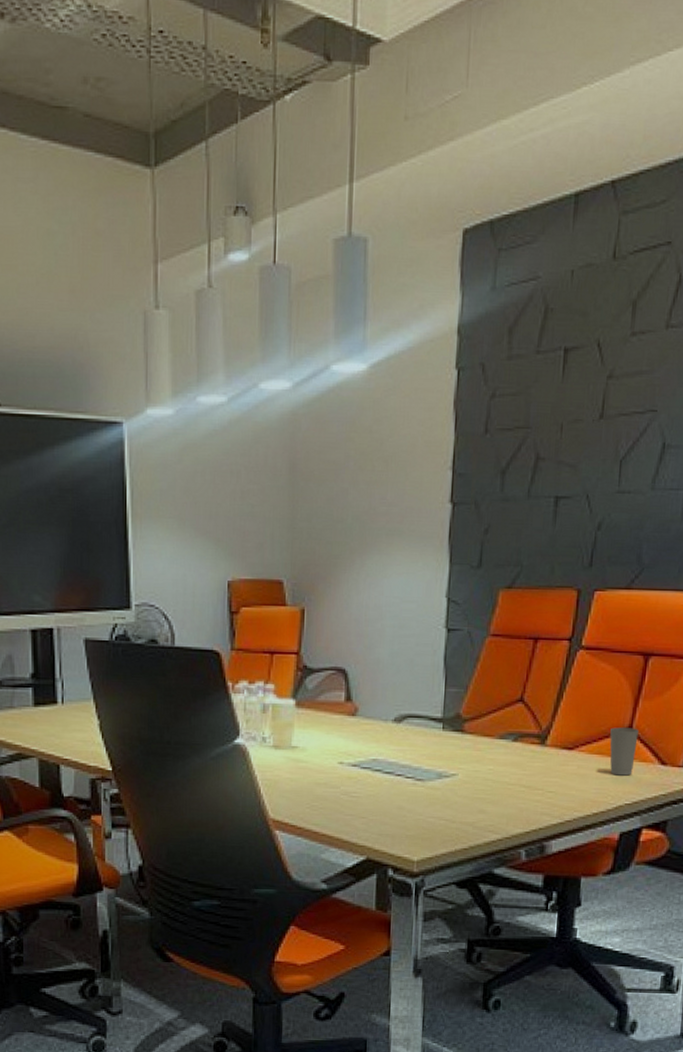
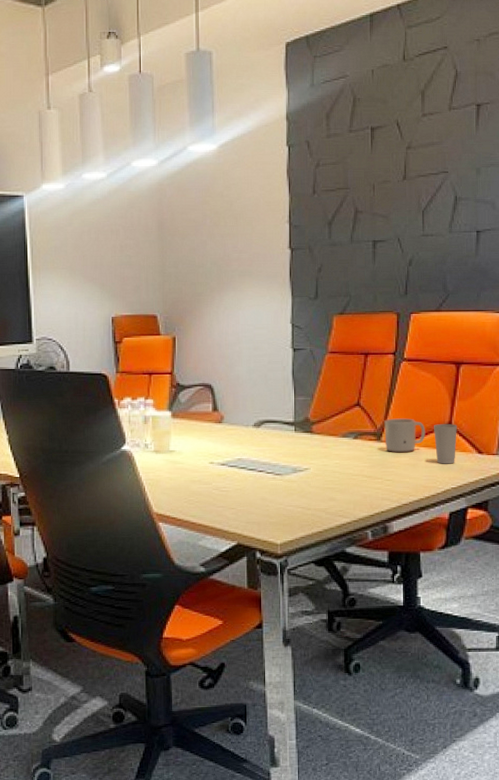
mug: none [550,718,600,760] -> present [384,418,426,453]

